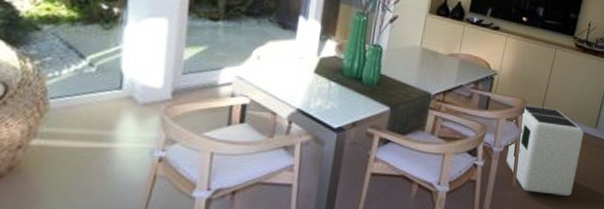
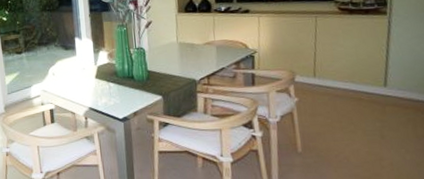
air purifier: present [506,105,584,196] -> none [284,74,372,158]

